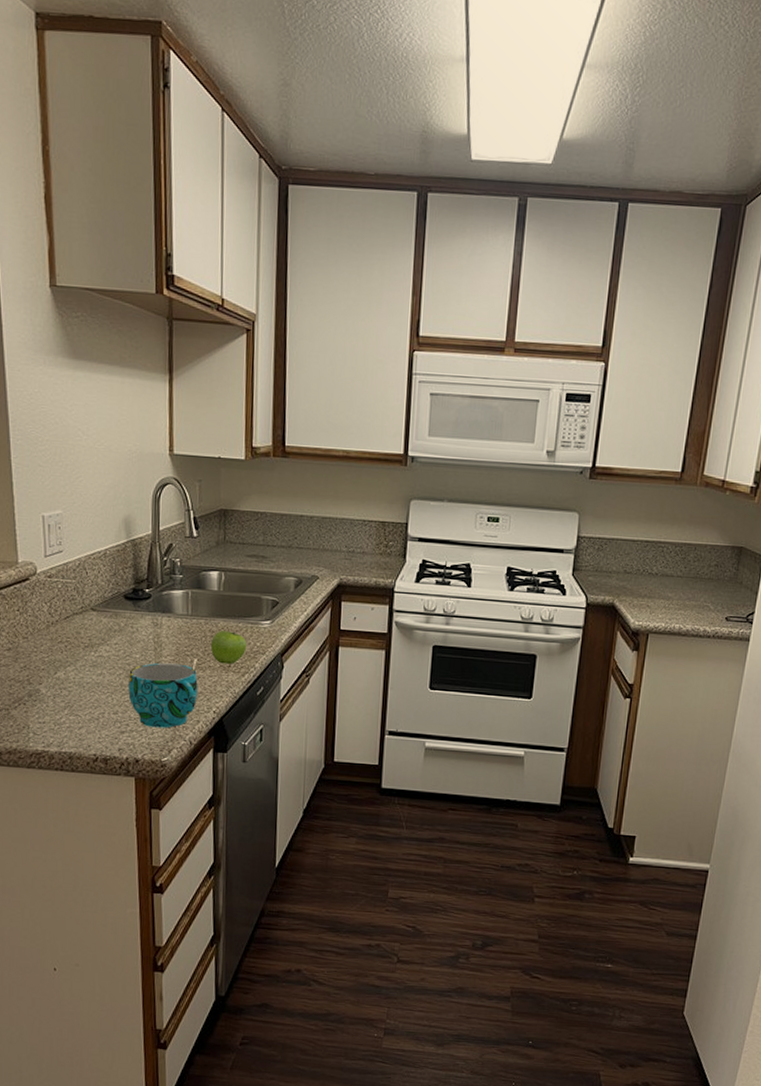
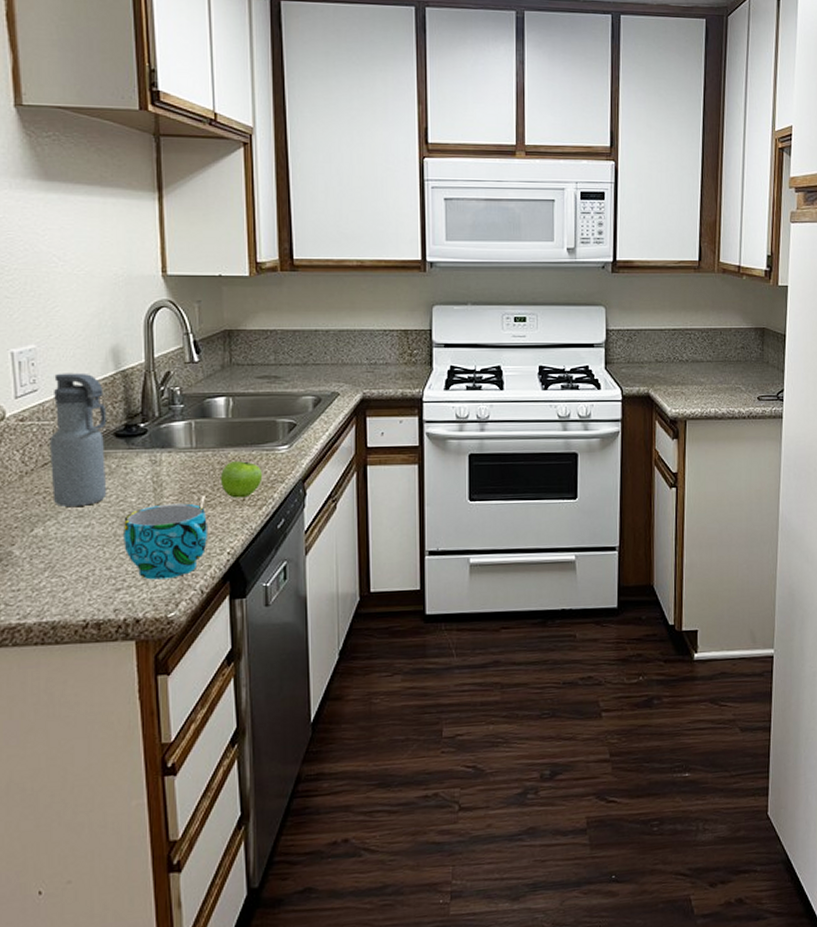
water bottle: none [71,537,119,657] -> present [49,372,107,507]

